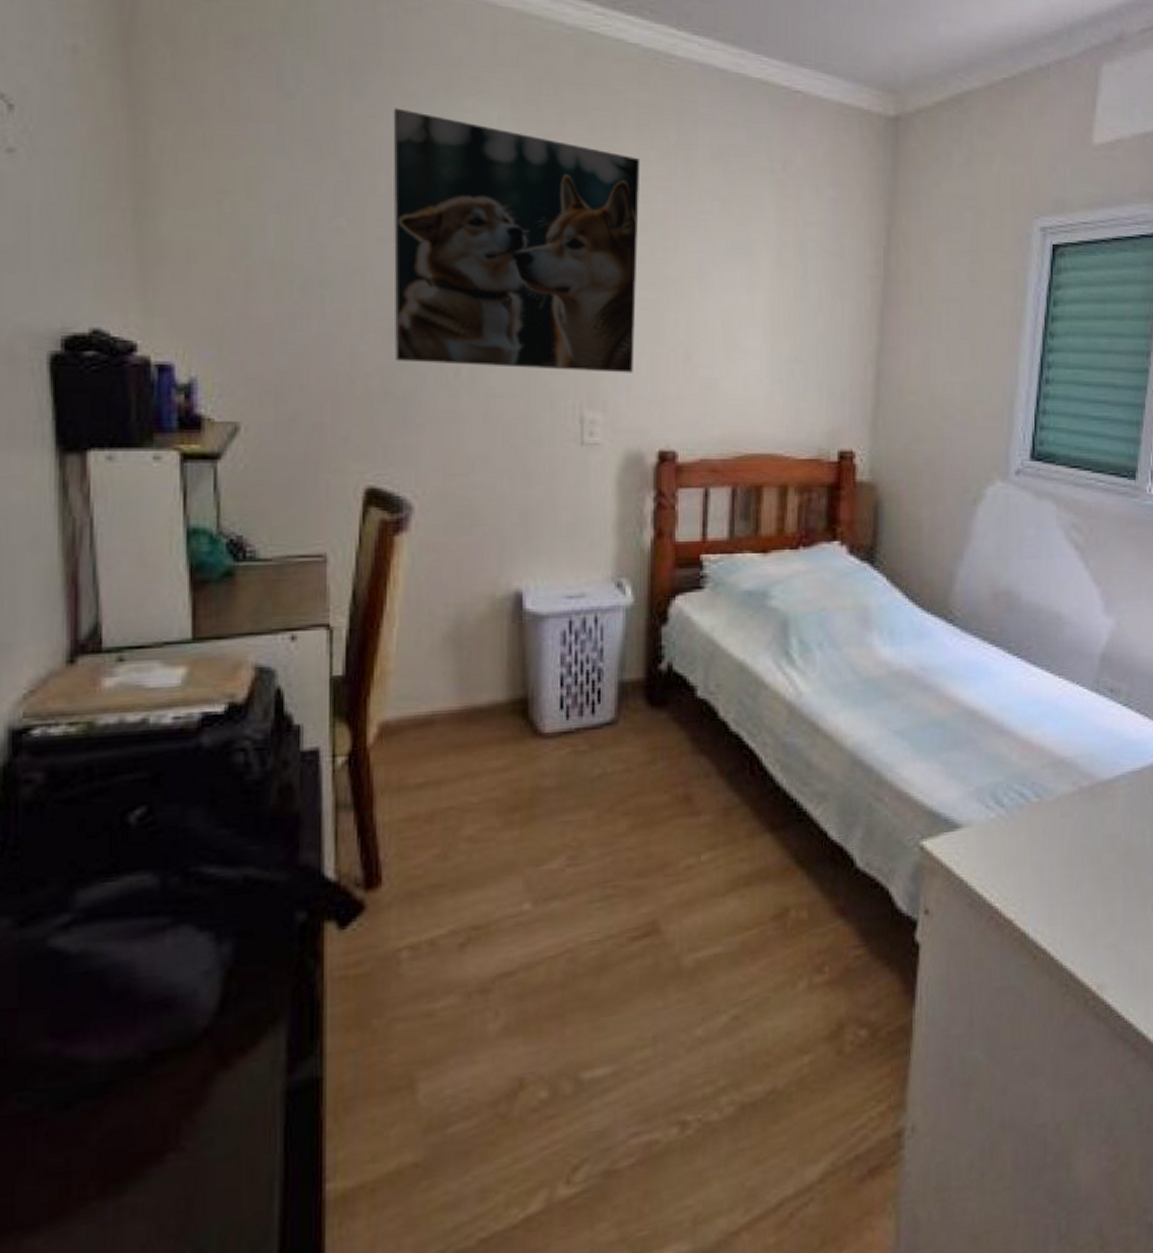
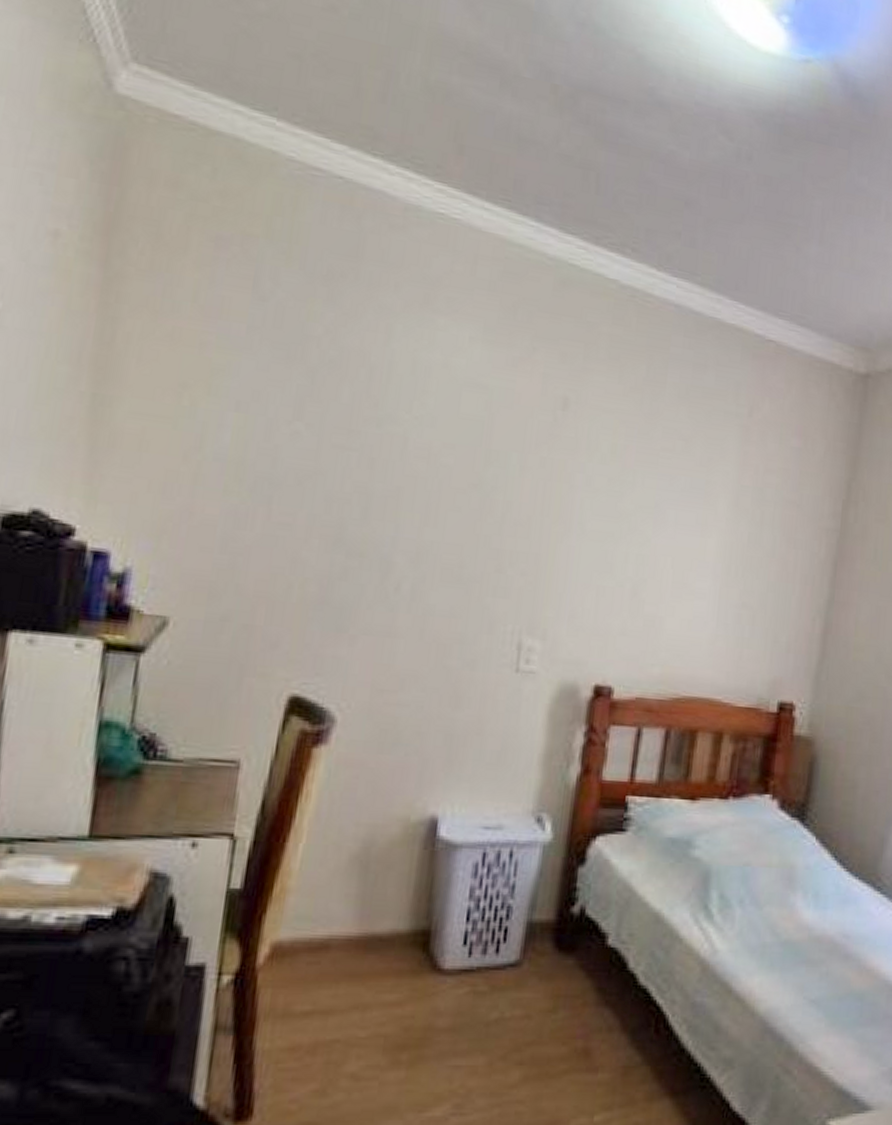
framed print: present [393,108,641,373] -> none [336,319,607,604]

